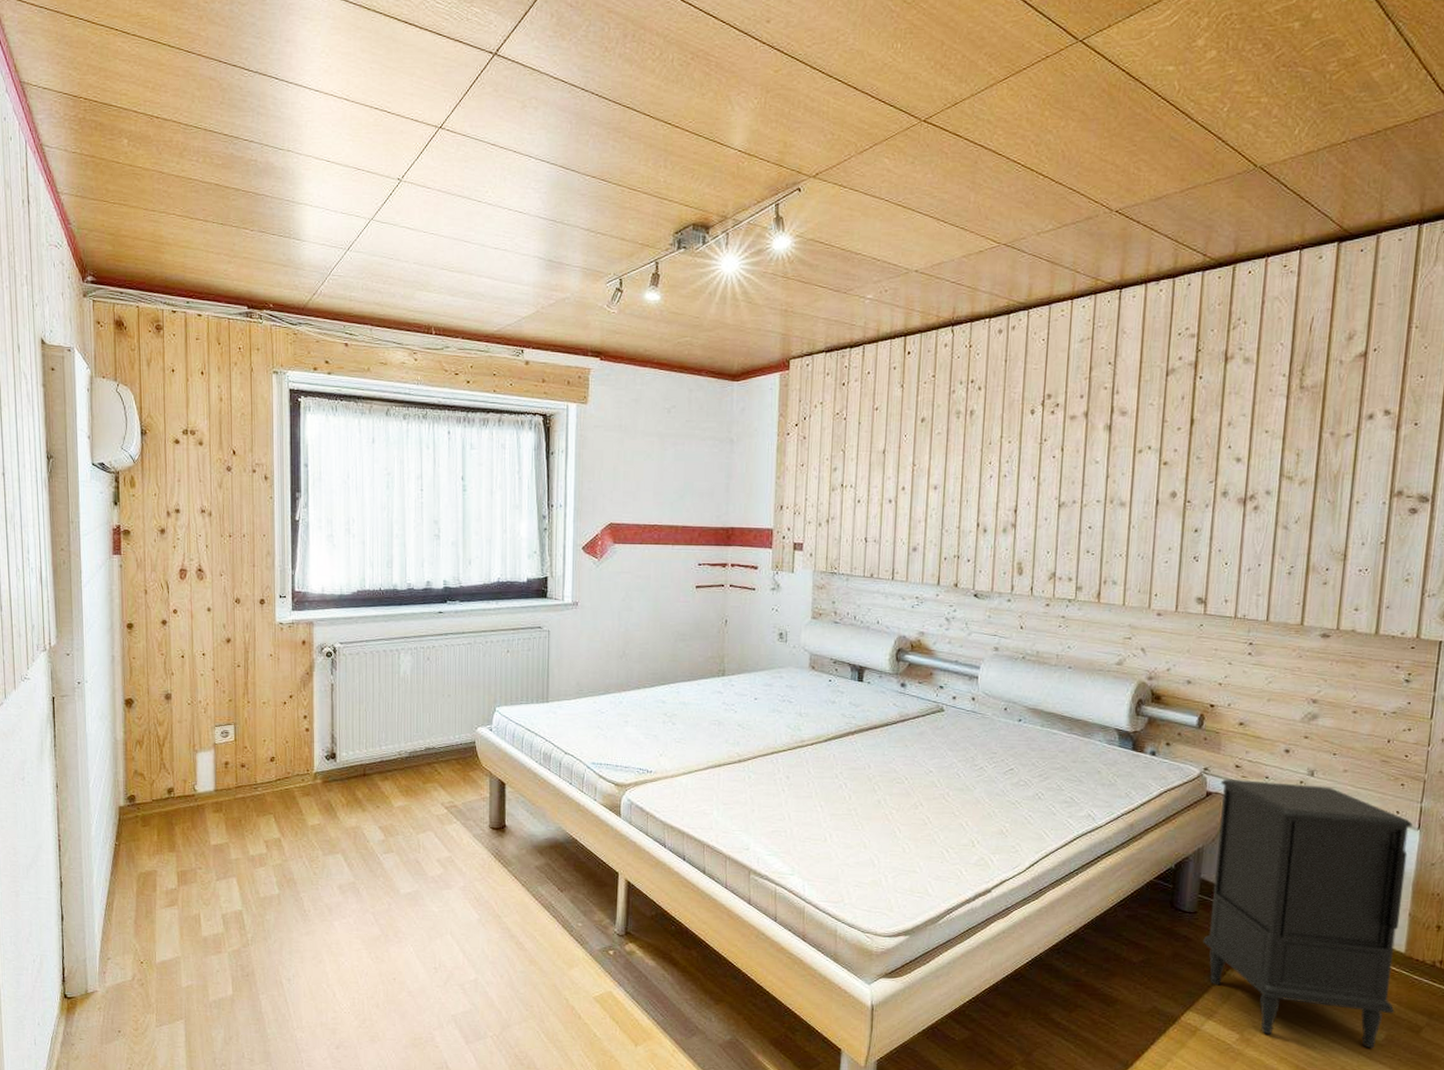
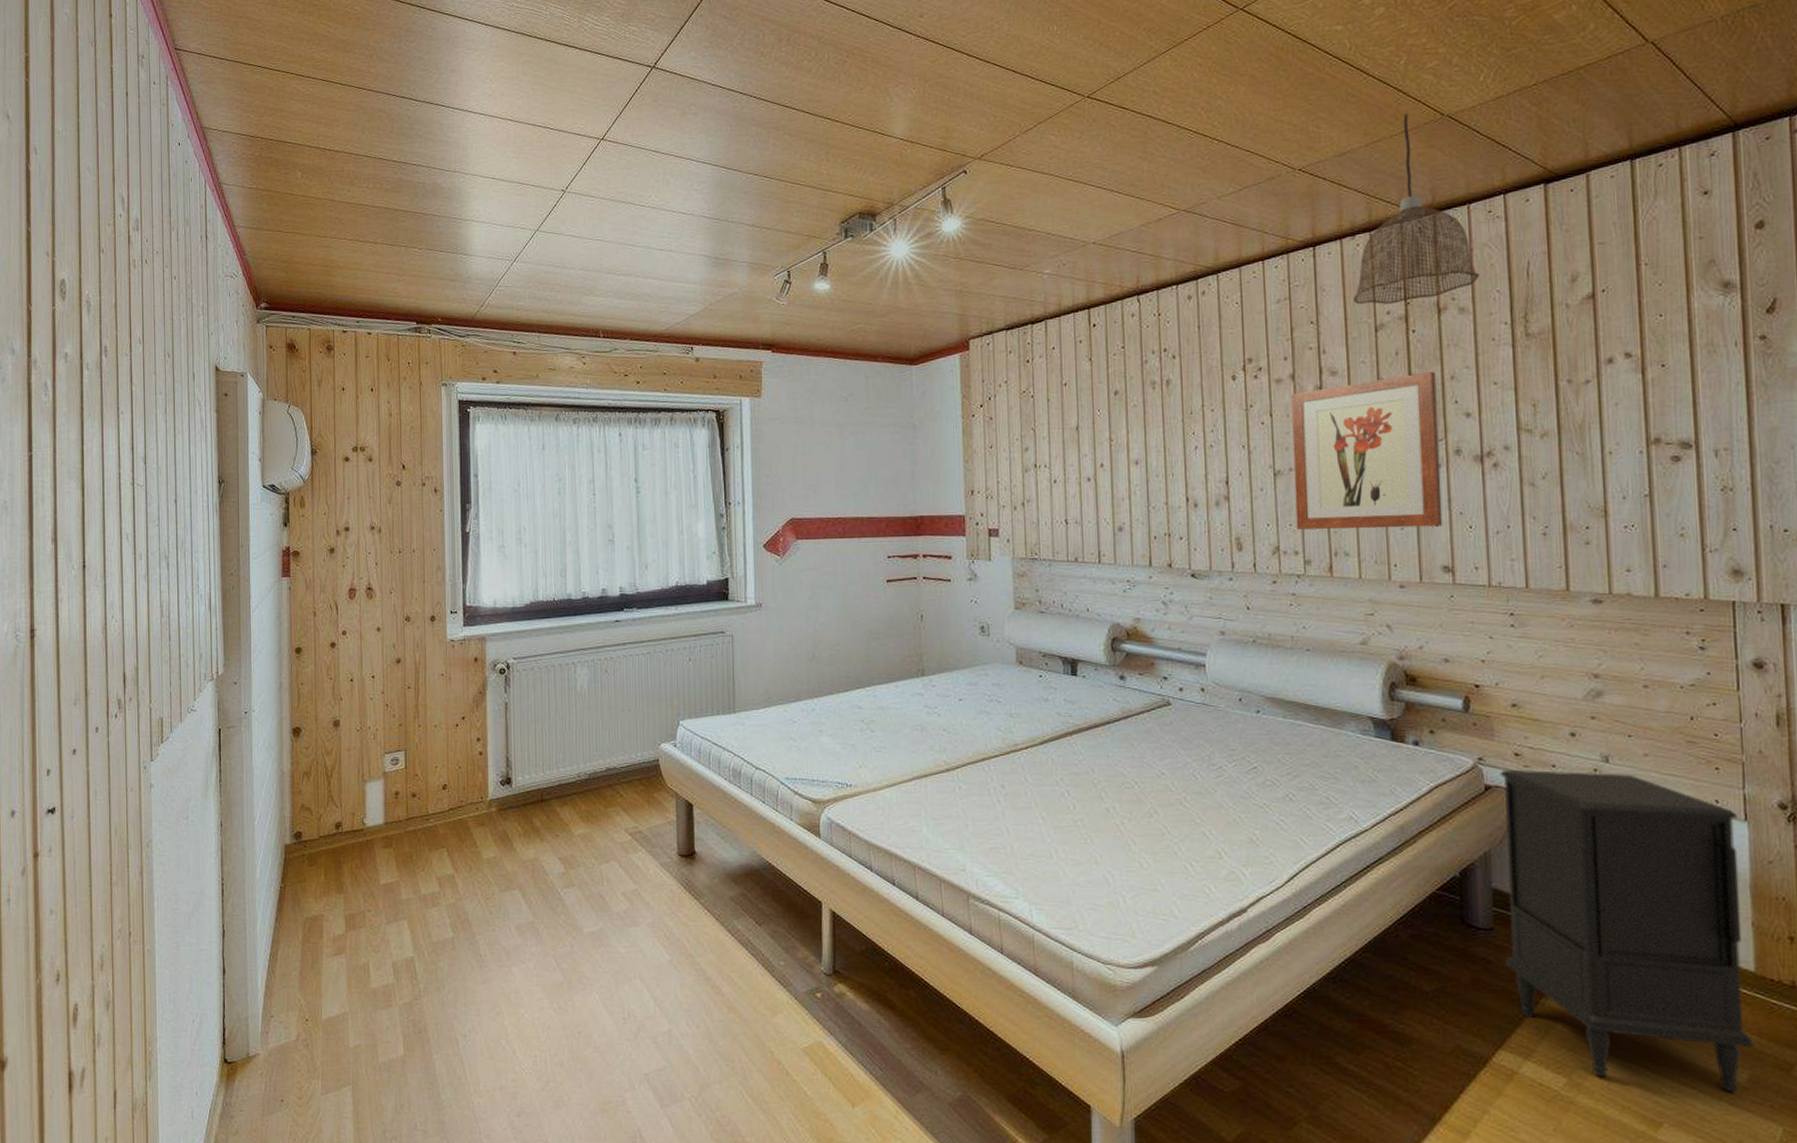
wall art: none [1073,417,1215,562] -> present [1291,371,1443,530]
pendant lamp: none [1149,162,1267,350] -> present [1353,113,1480,304]

